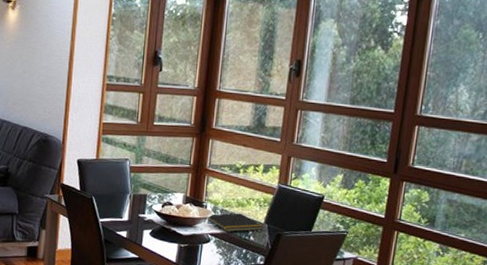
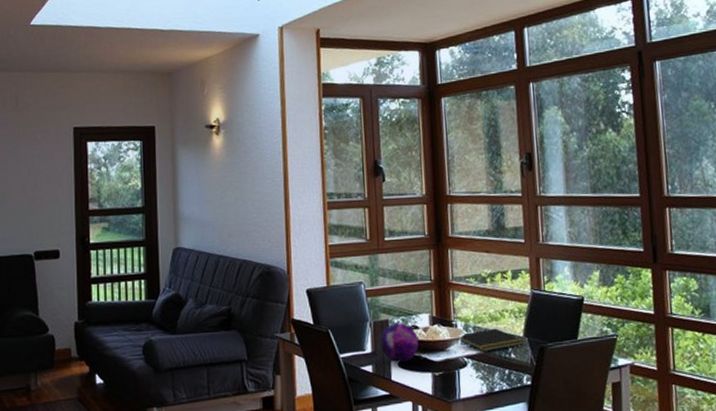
decorative orb: none [136,198,171,232] -> present [379,323,419,362]

